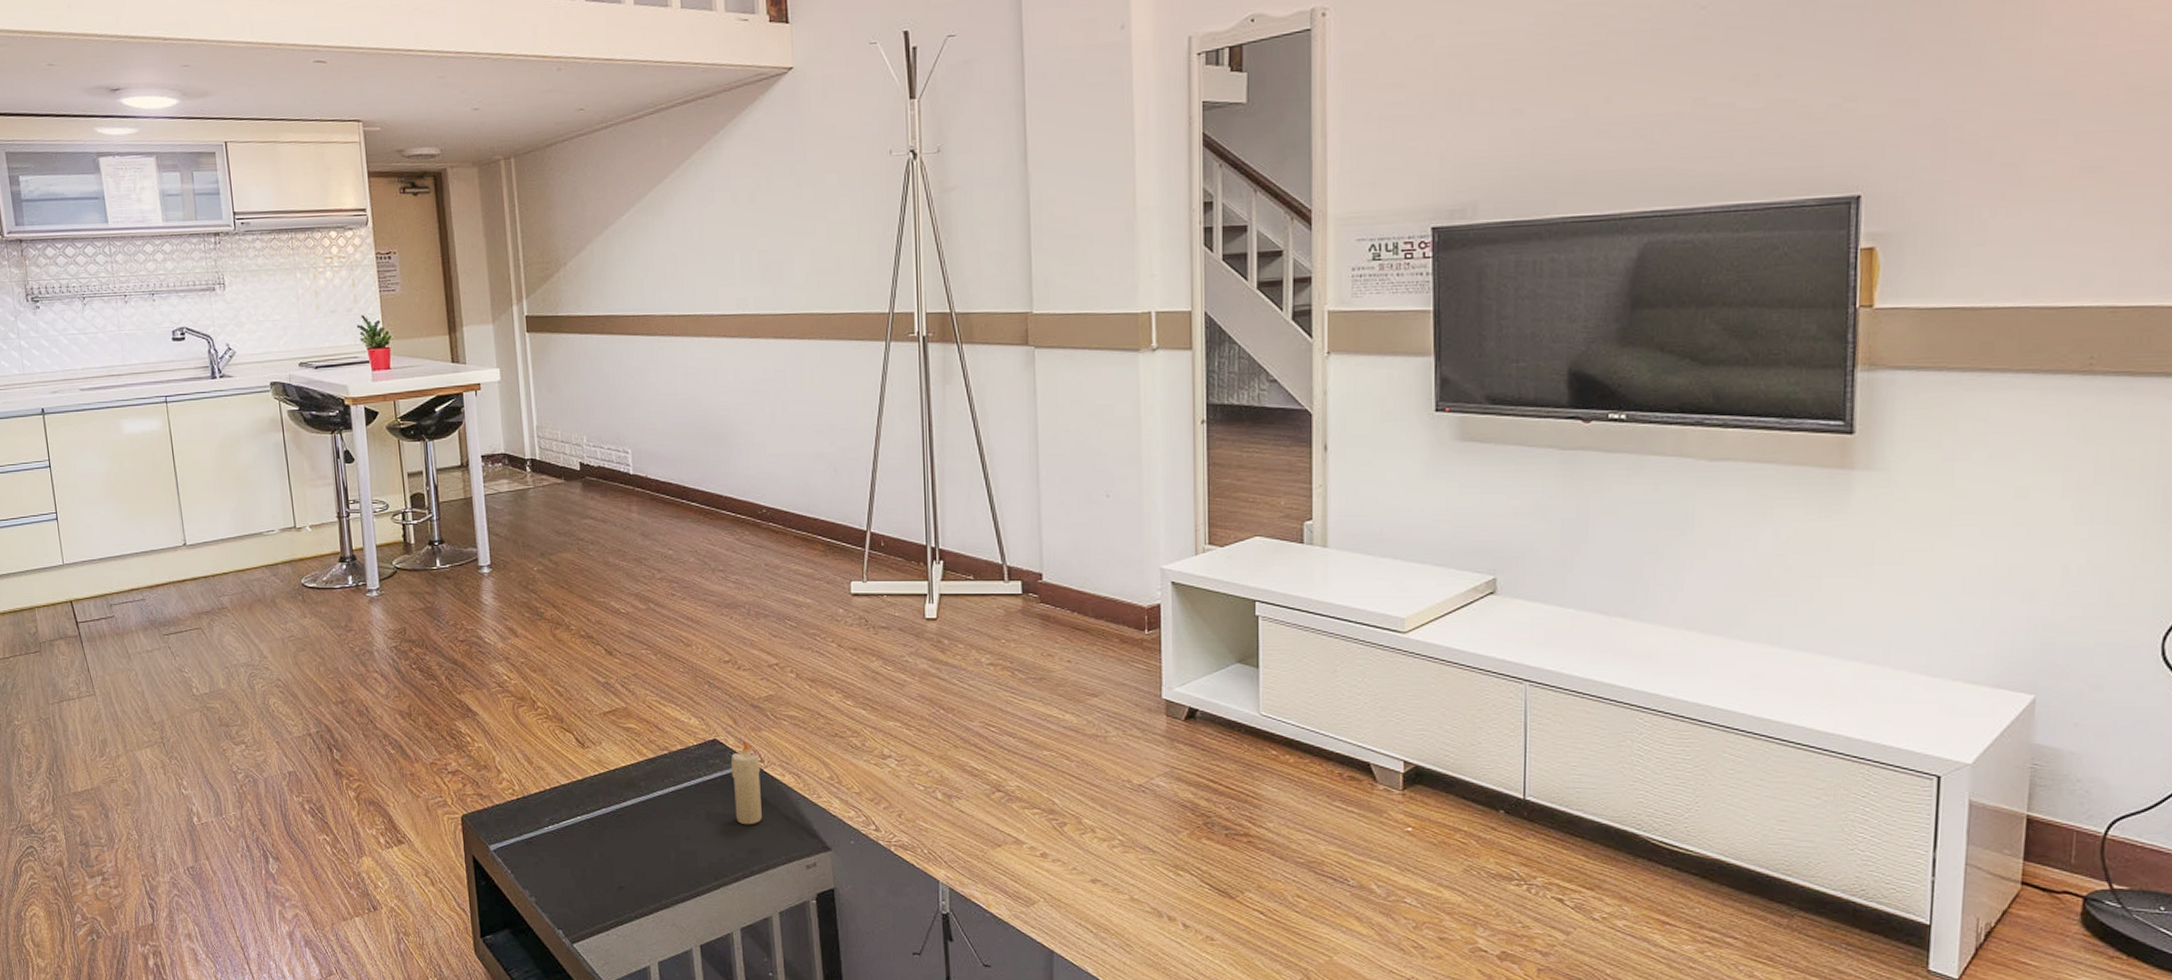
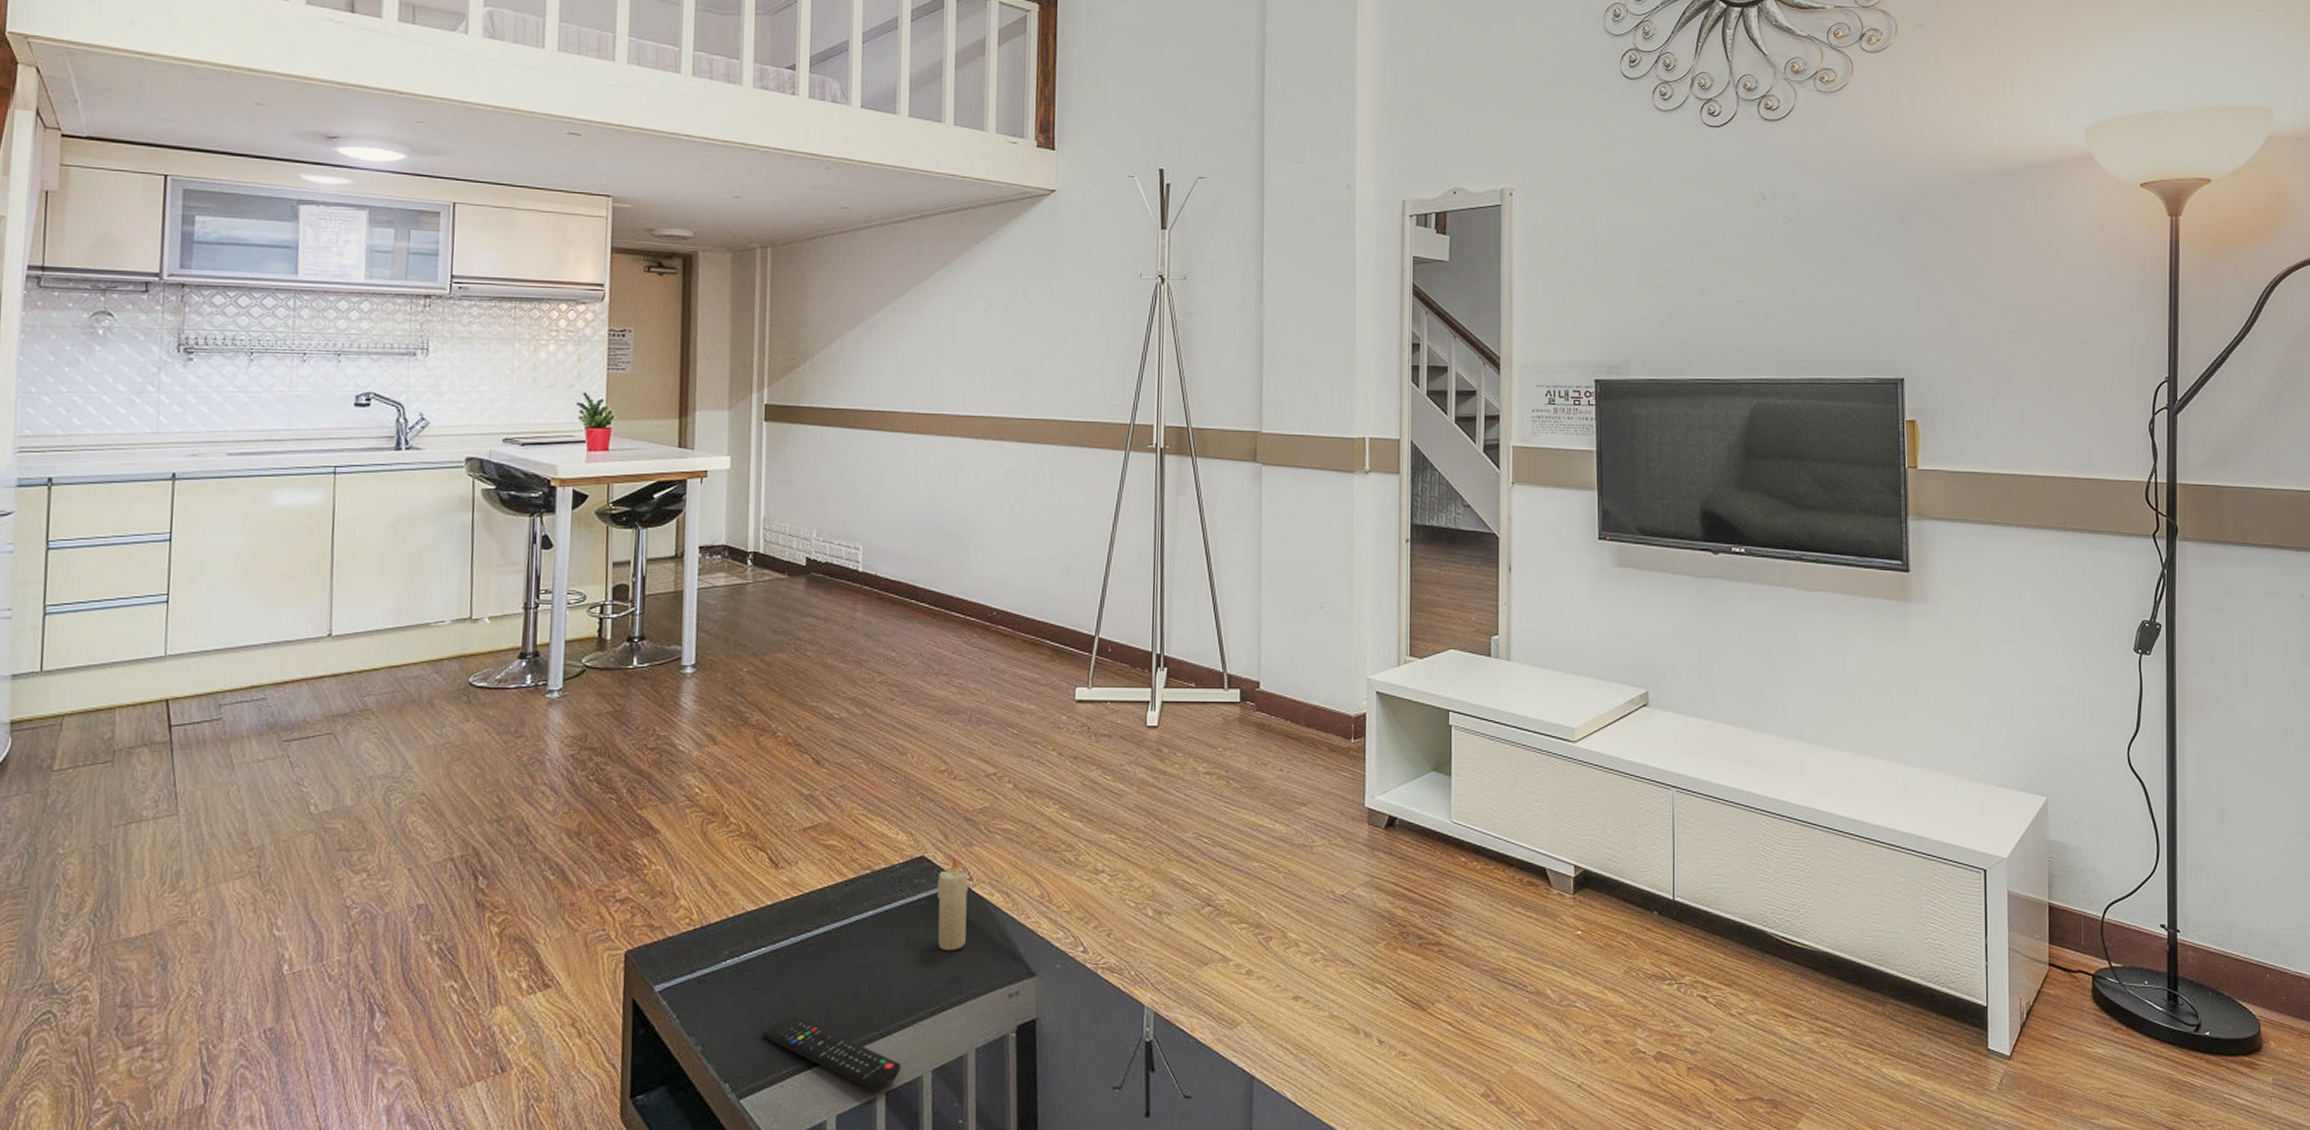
remote control: none [586,874,712,943] -> present [762,1014,900,1090]

